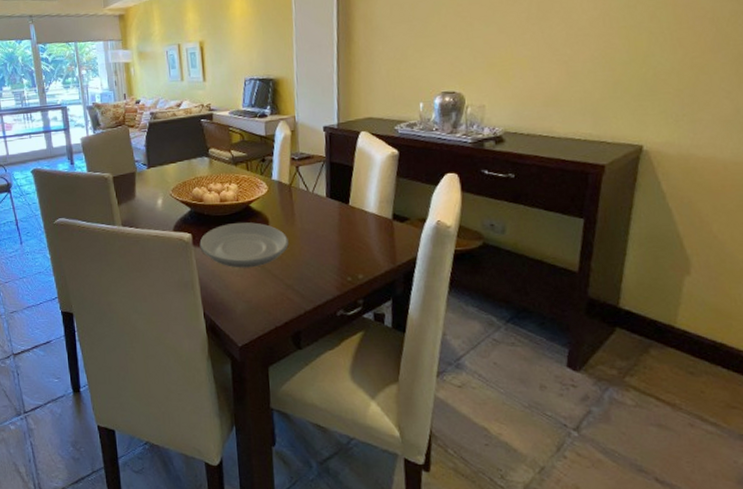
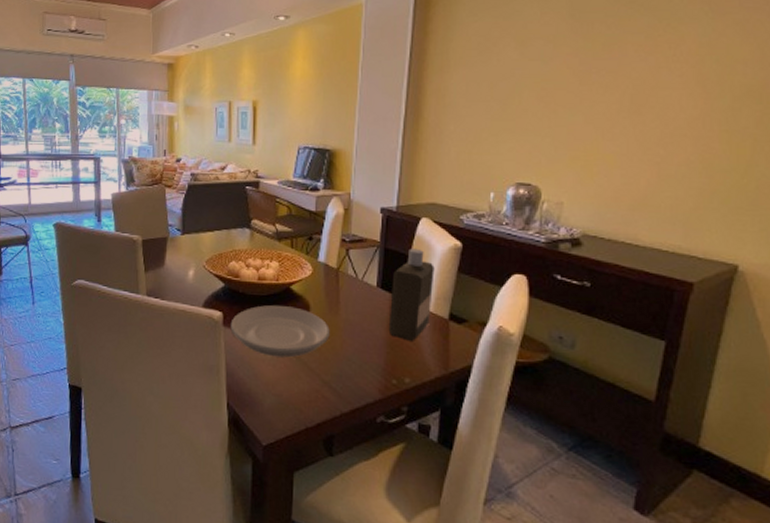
bottle: none [339,159,377,242] -> present [388,248,435,341]

